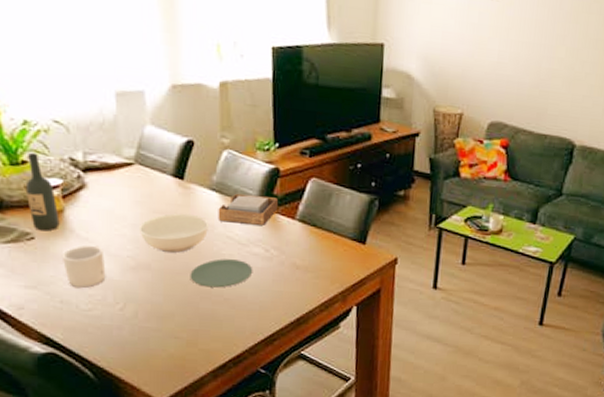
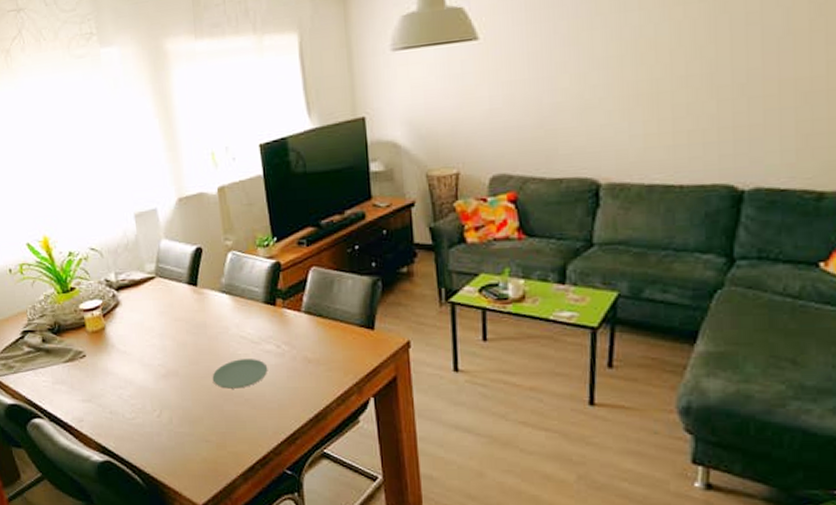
wine bottle: present [25,152,60,231] -> none [75,279,103,349]
mug: present [61,245,106,288] -> none [107,357,143,398]
bowl: present [140,213,210,253] -> none [166,318,224,357]
napkin holder: present [218,193,279,226] -> none [230,291,284,323]

